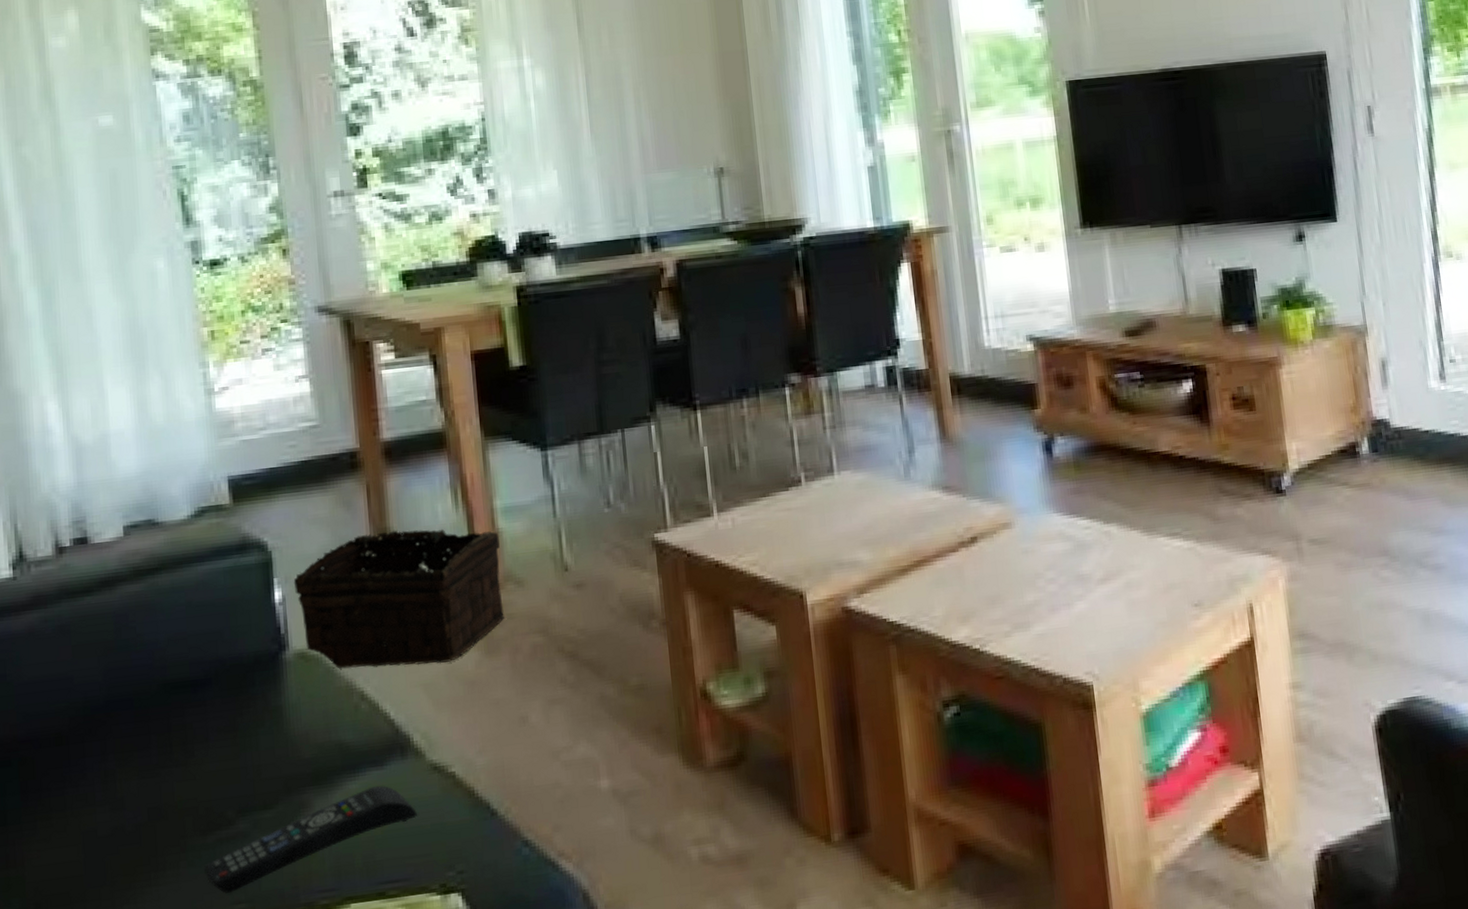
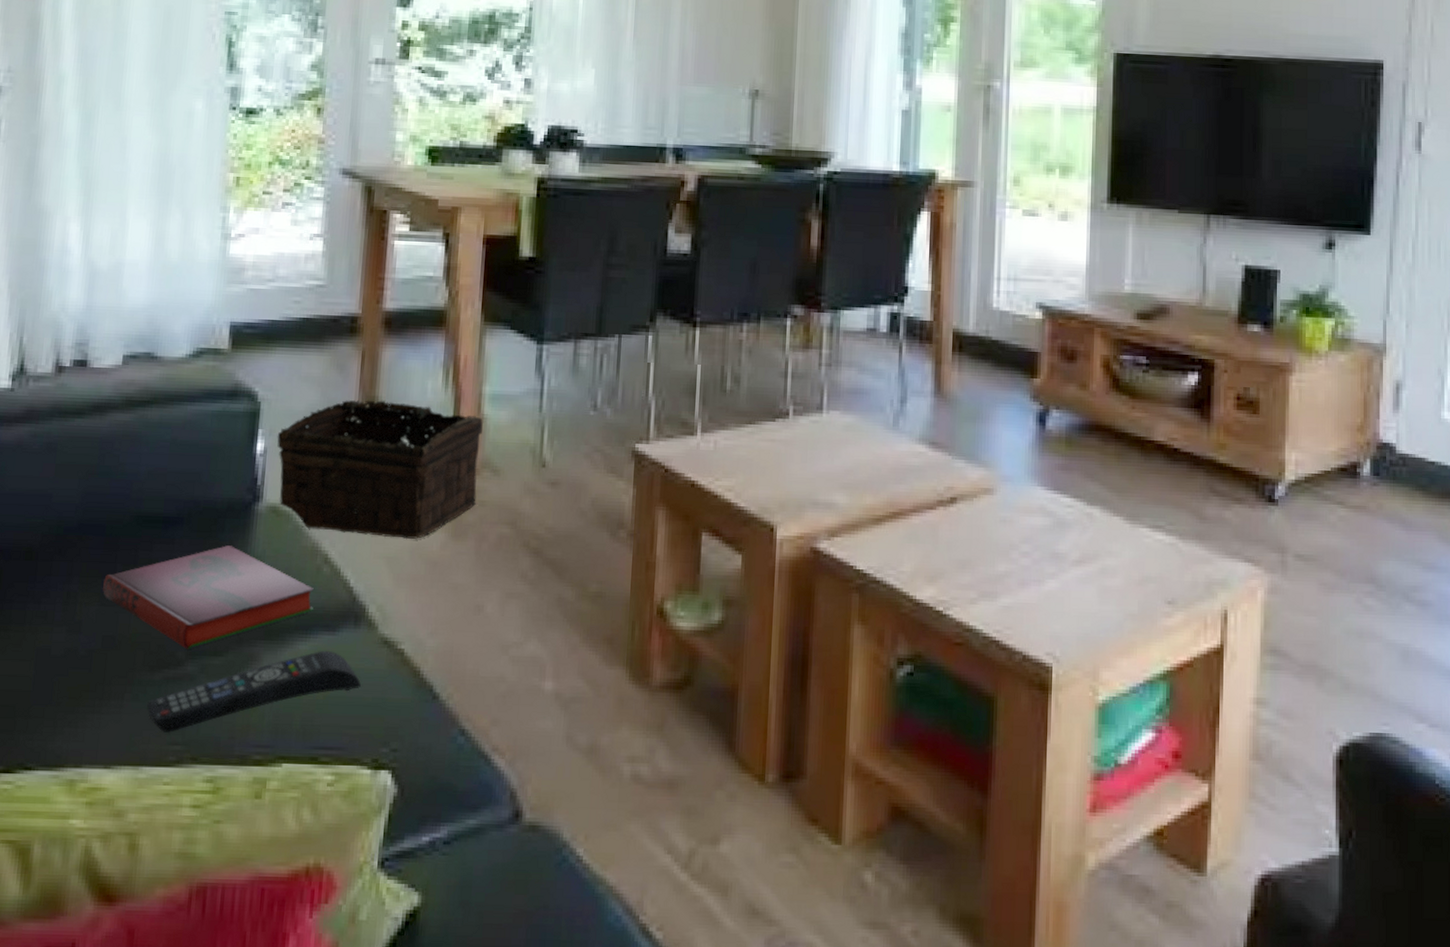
hardback book: none [140,697,359,809] -> present [103,544,315,650]

